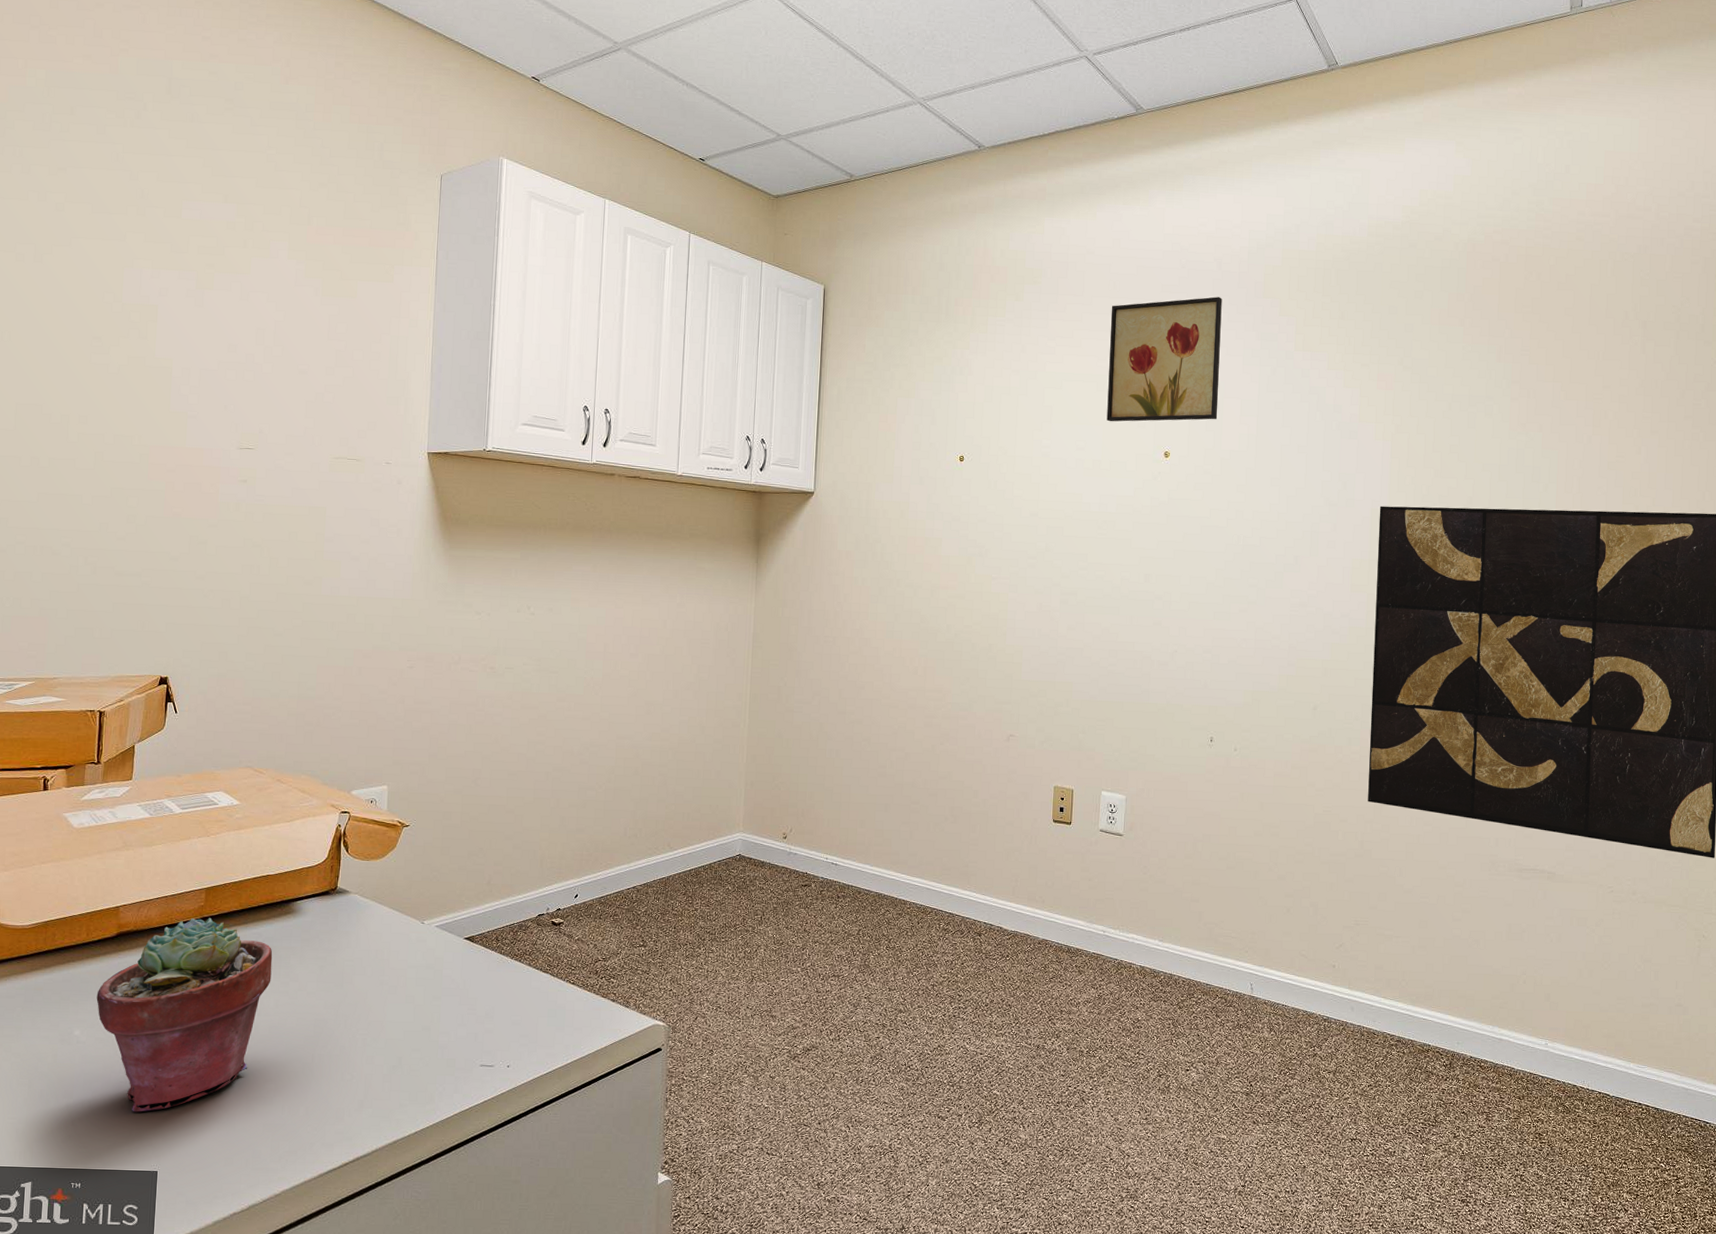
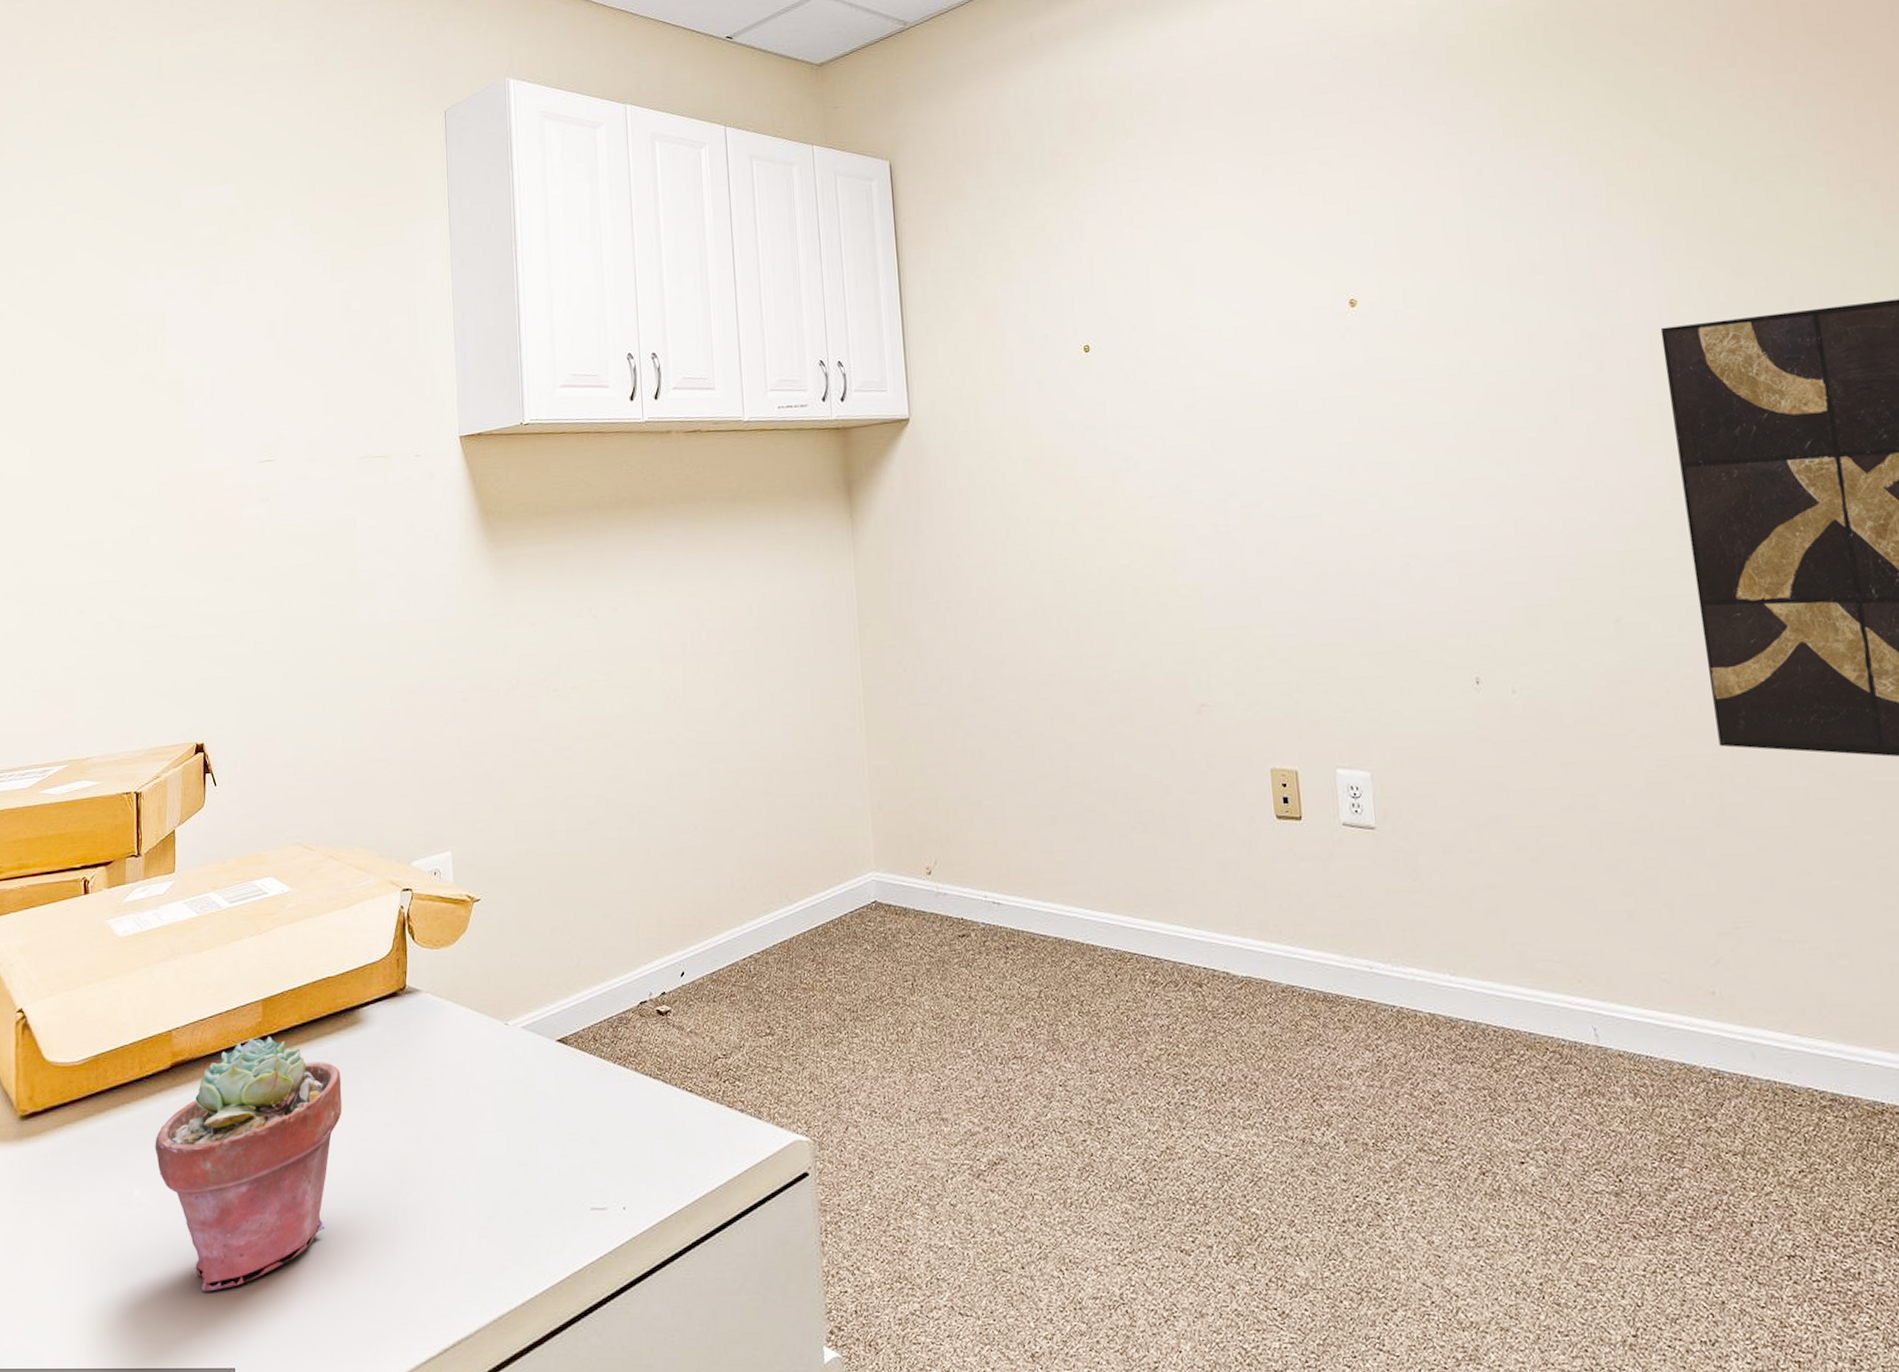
wall art: present [1106,297,1222,422] -> none [1249,87,1414,273]

